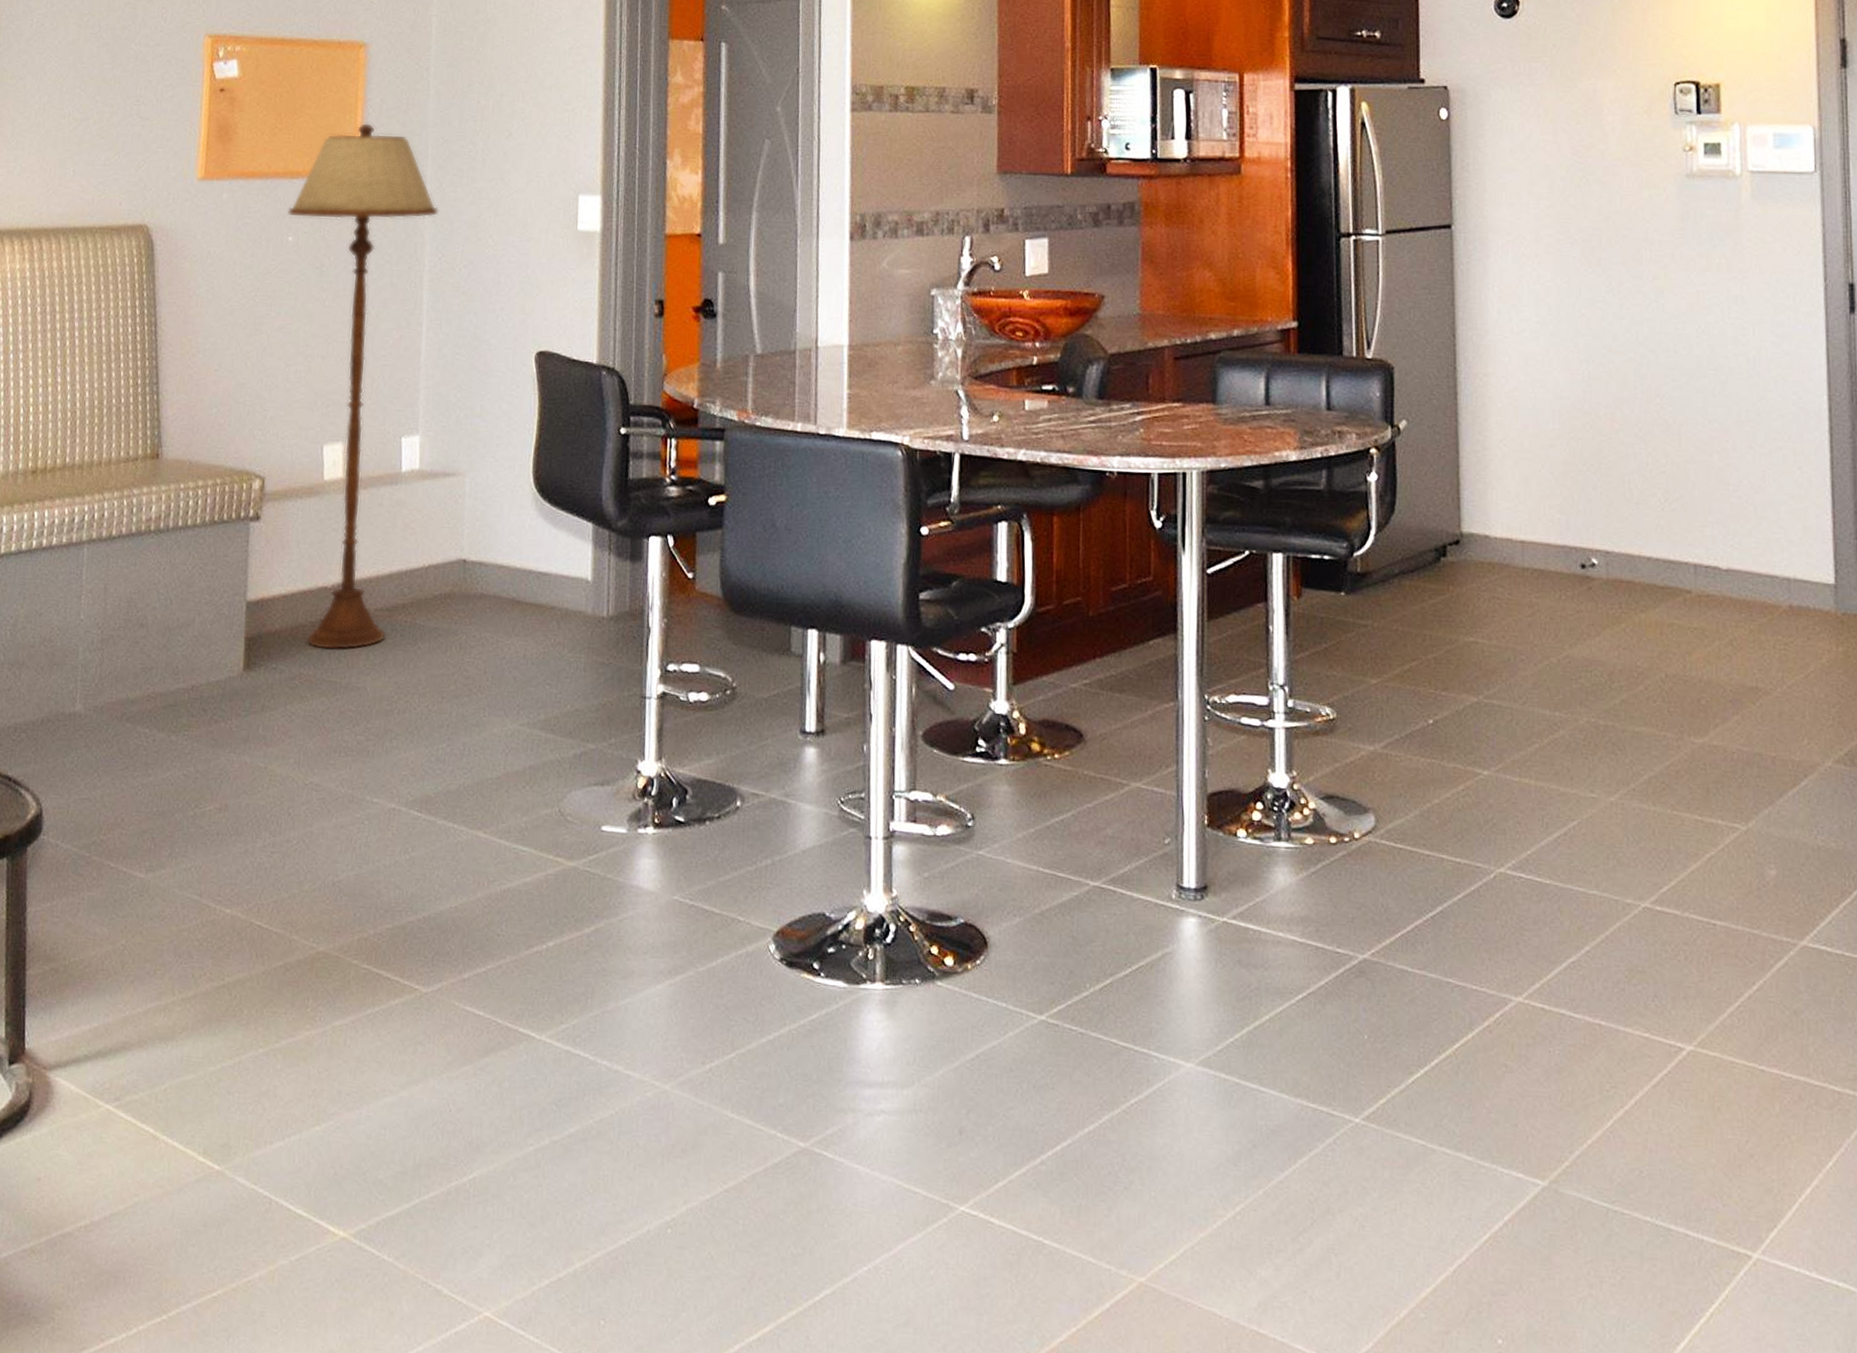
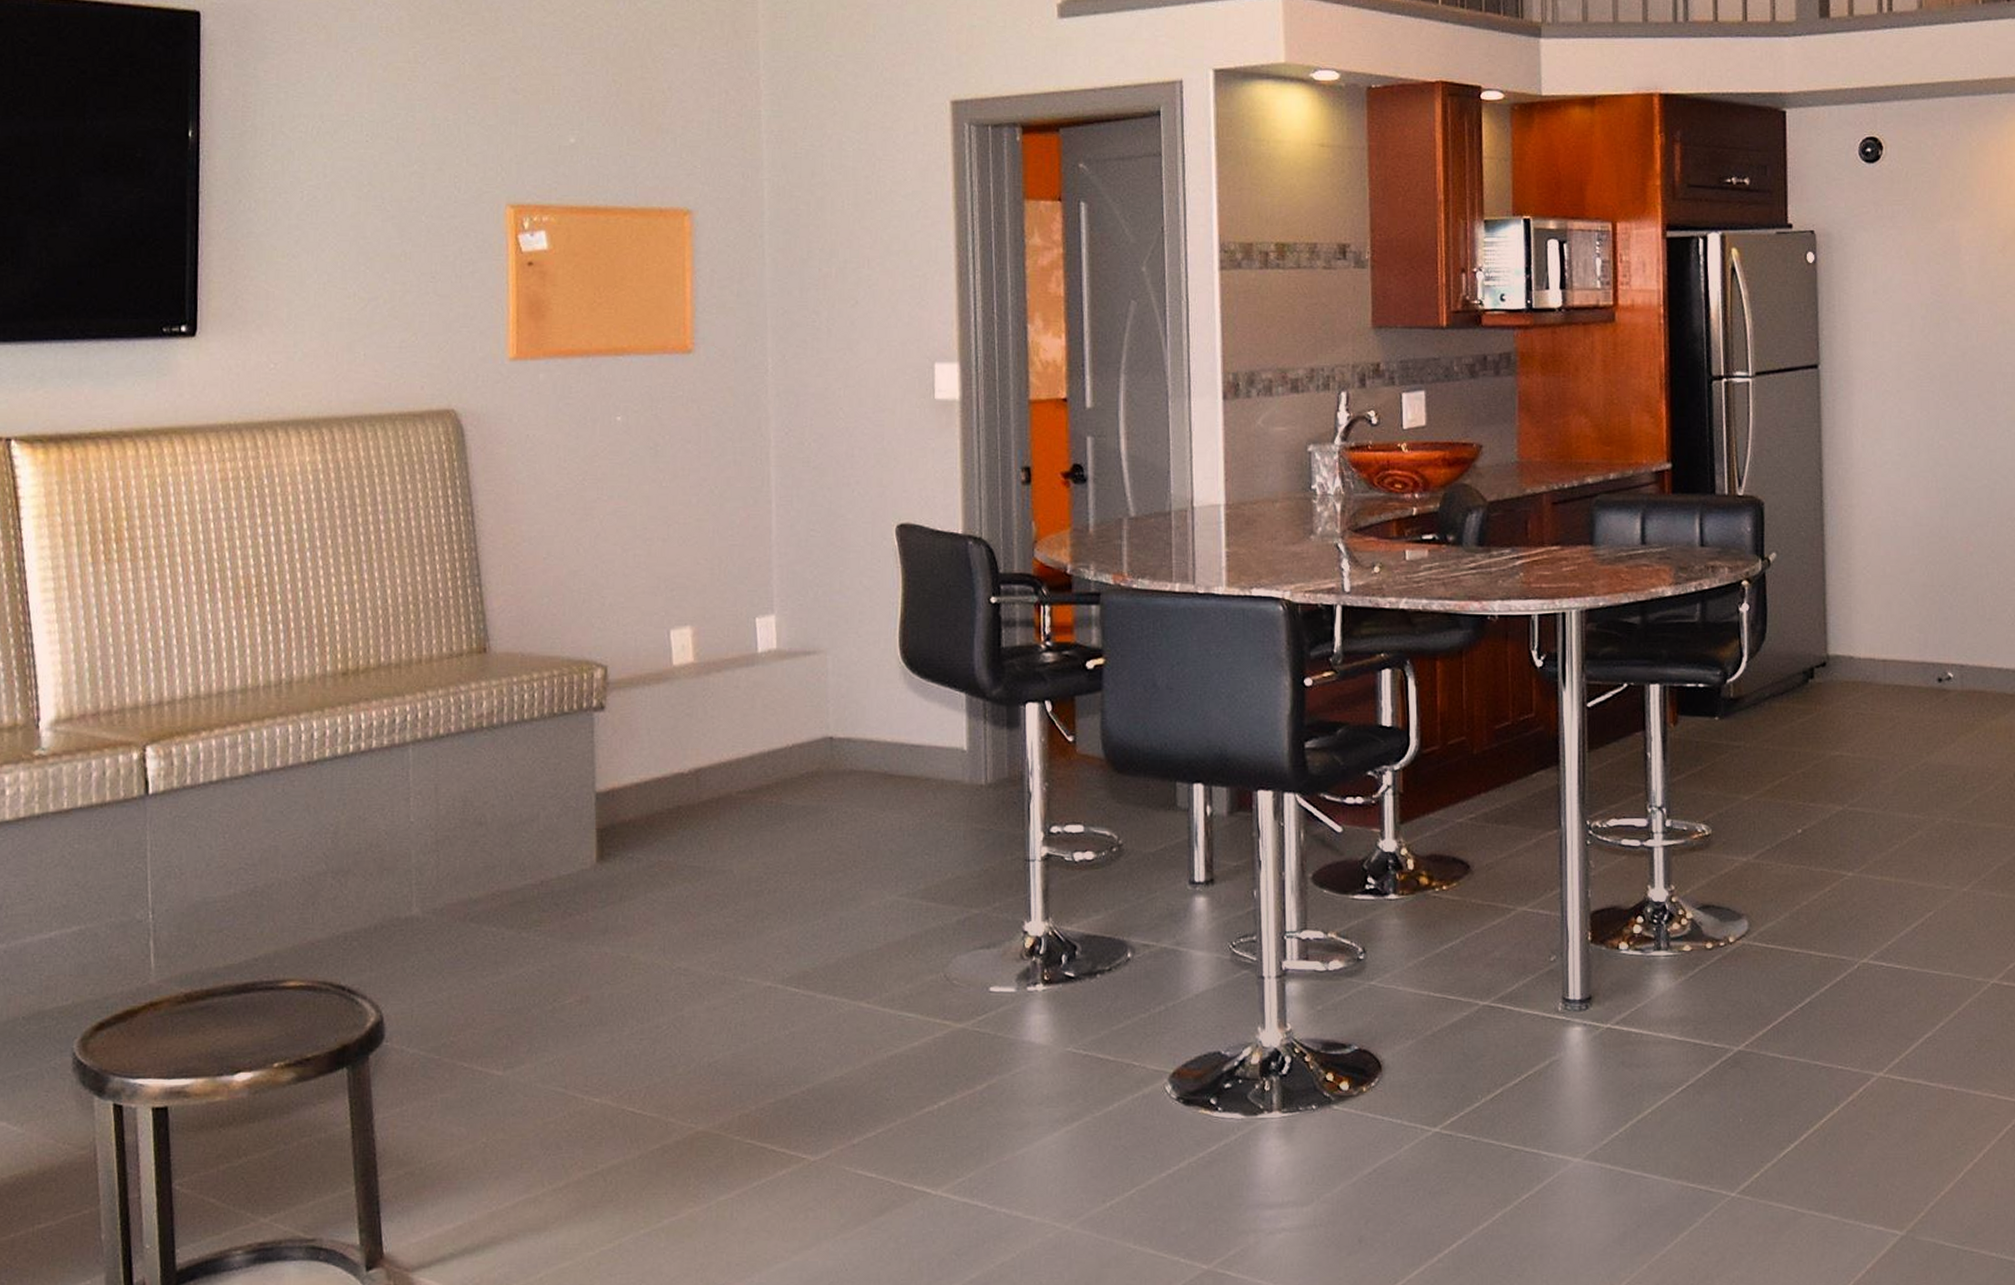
floor lamp: present [287,122,439,651] -> none [613,294,783,836]

